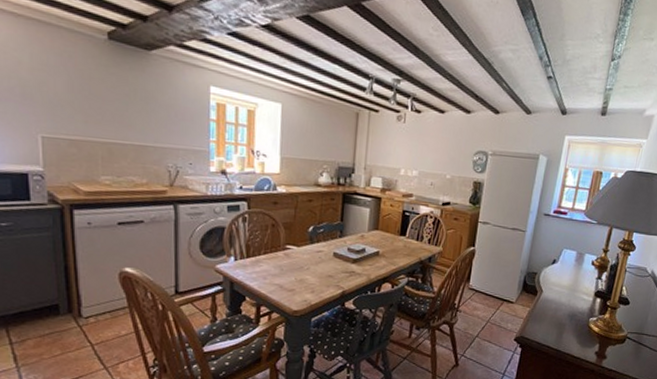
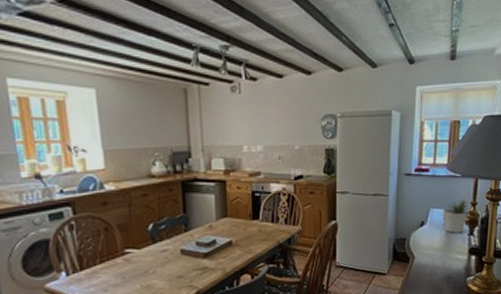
potted plant: none [575,244,601,275] -> present [444,199,470,233]

